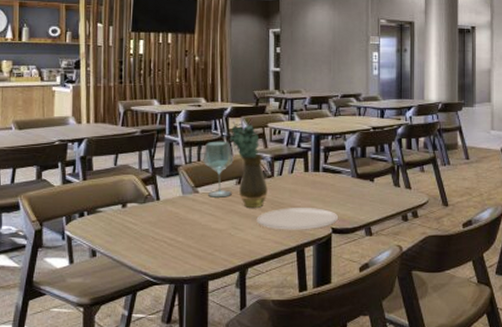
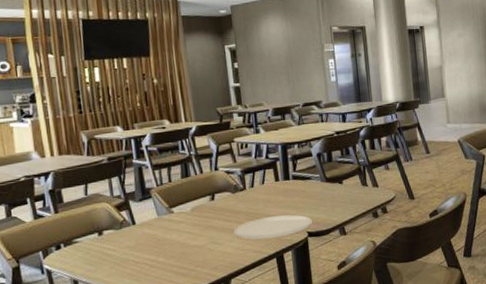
wine glass: present [203,141,234,197] -> none [173,159,207,216]
vase: present [230,121,268,208] -> none [198,140,242,222]

